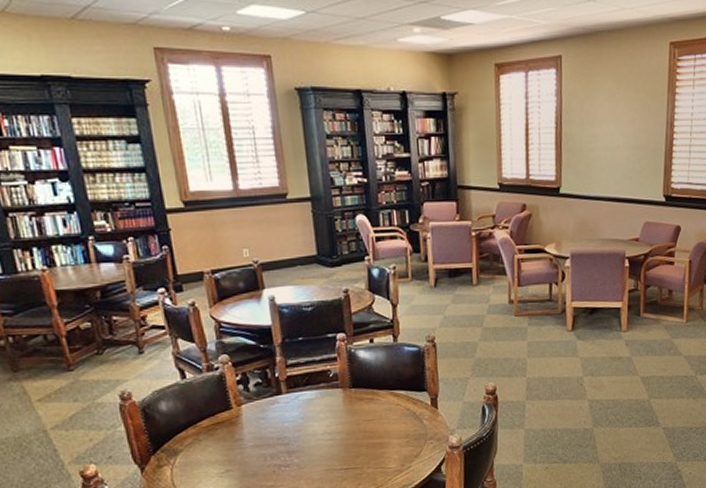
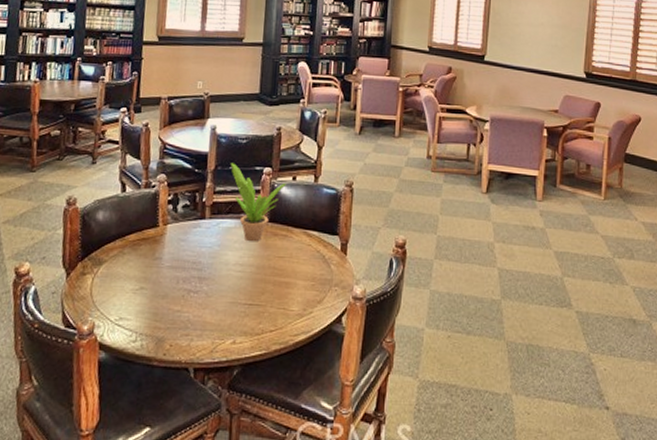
potted plant: none [298,333,364,410] -> present [229,163,286,242]

